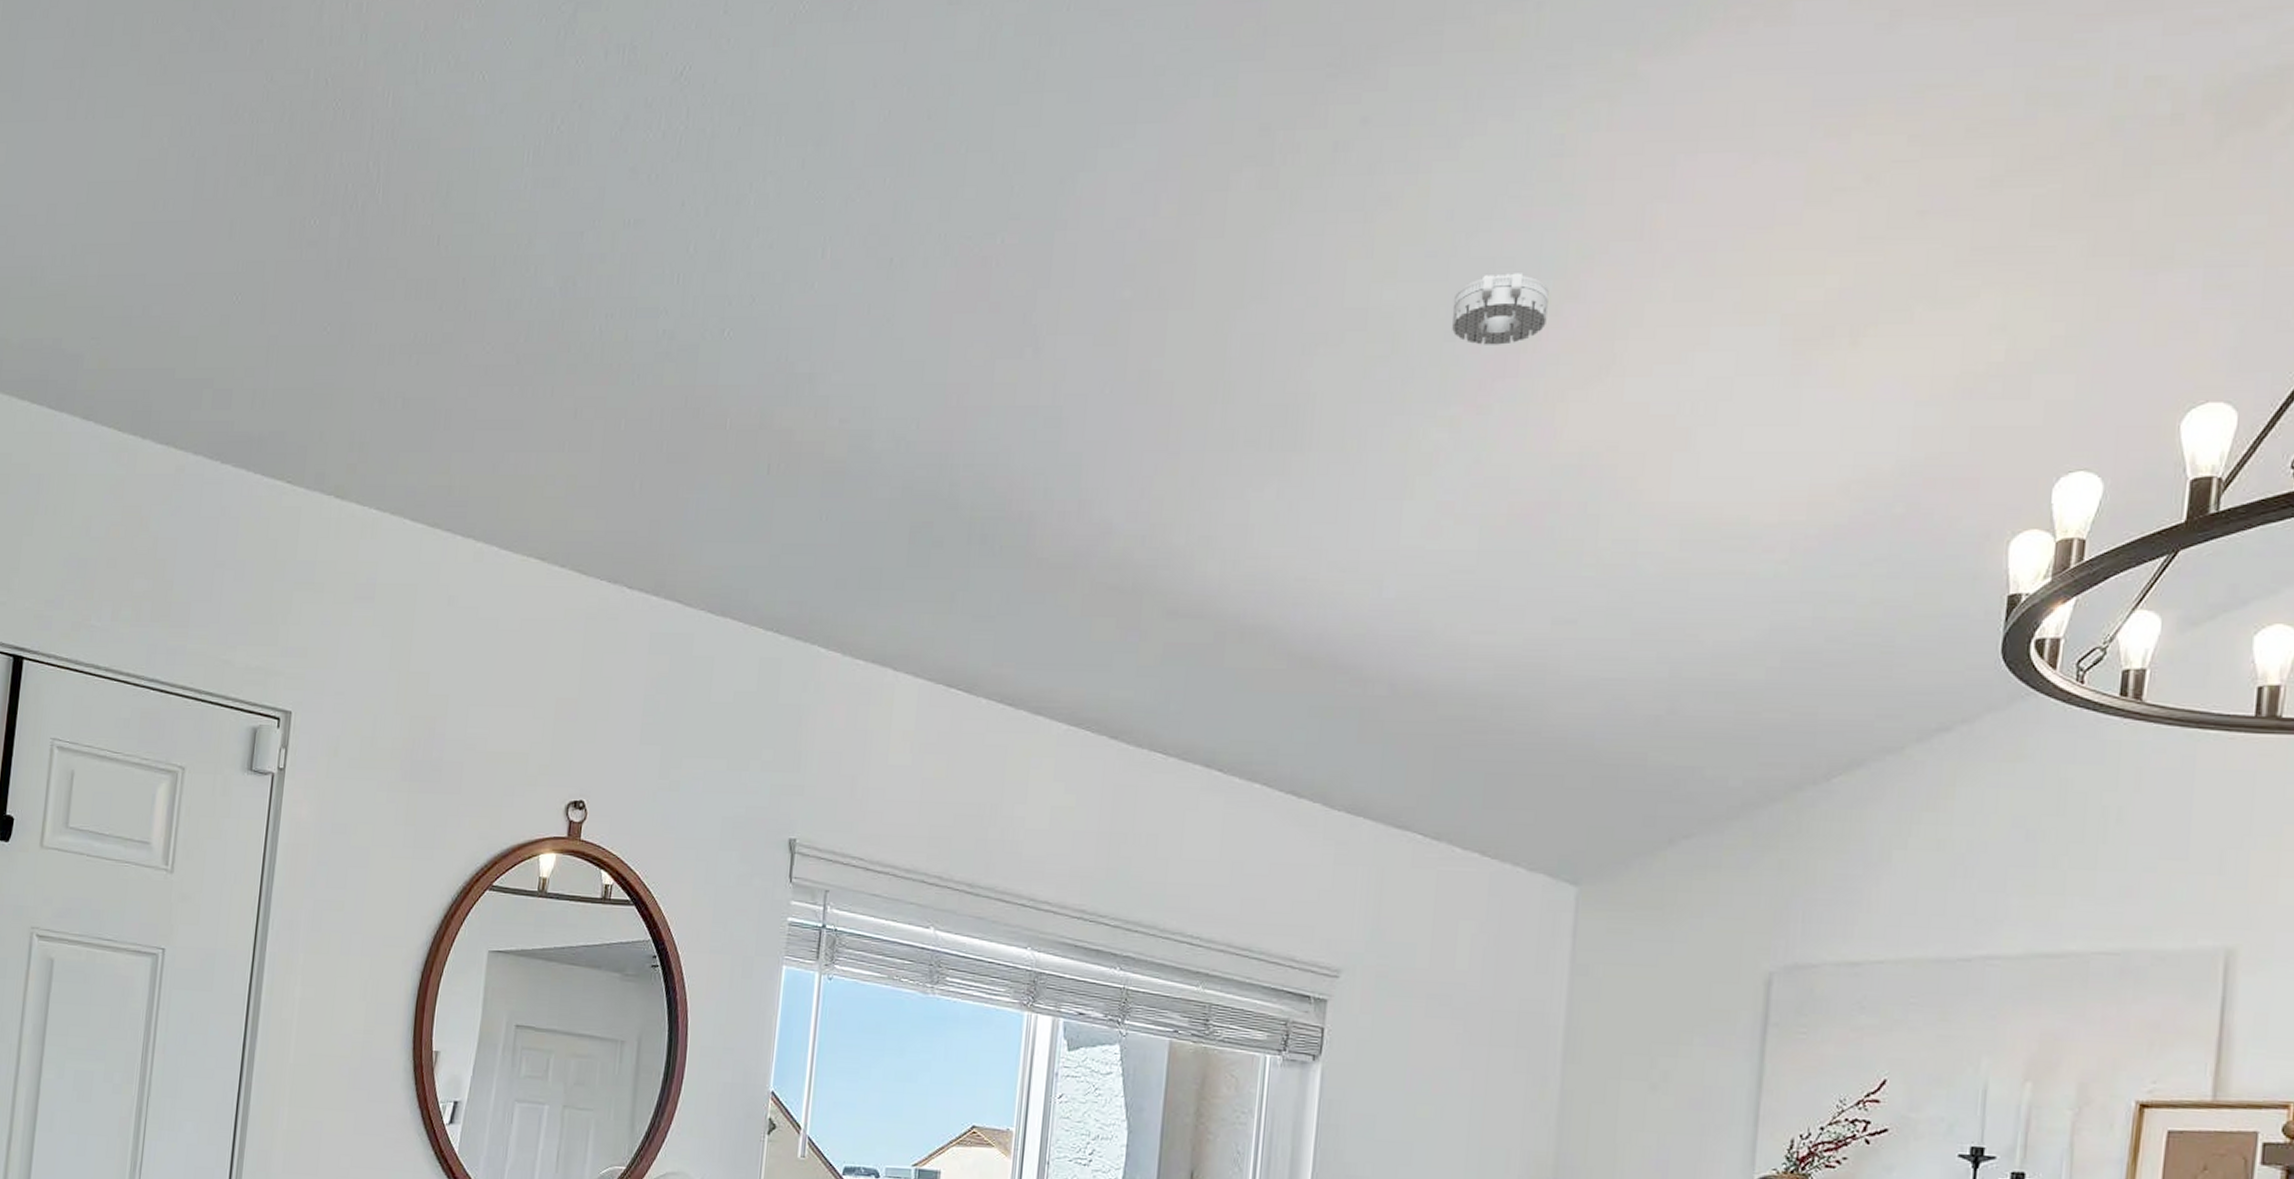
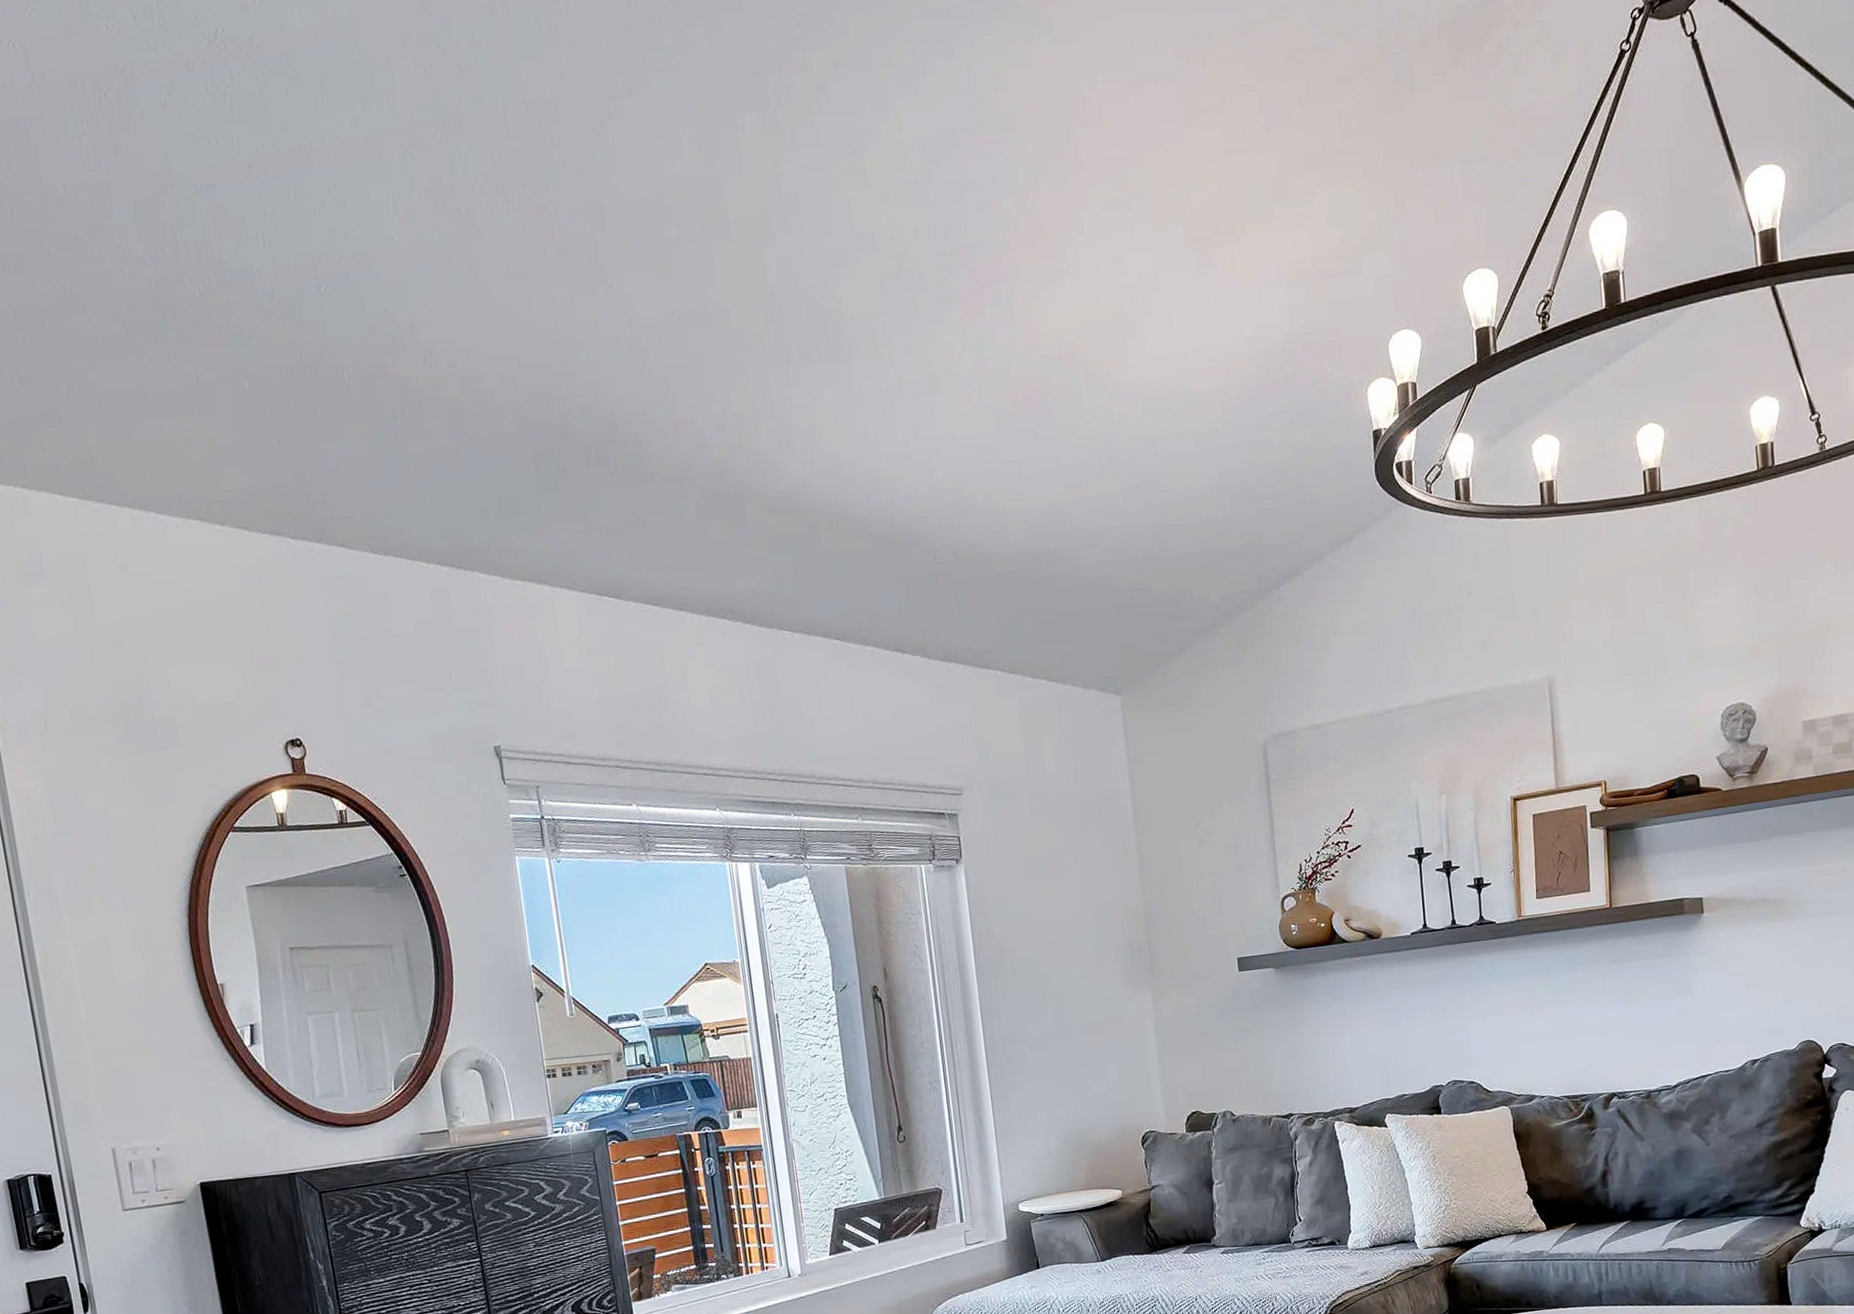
smoke detector: present [1451,273,1549,345] -> none [938,194,1013,258]

